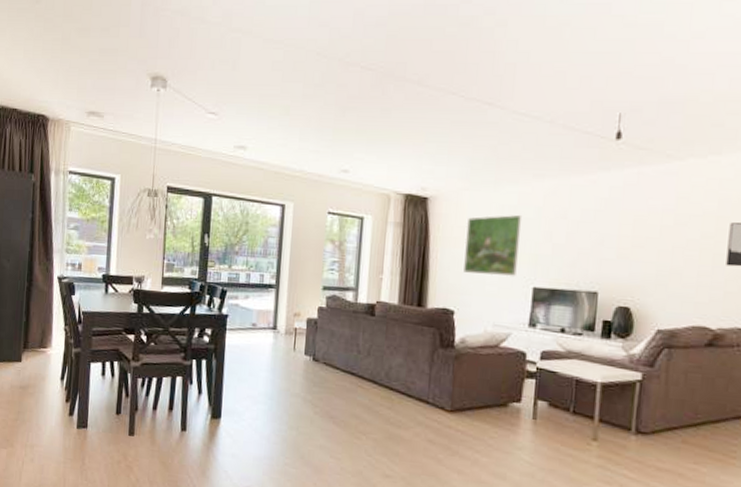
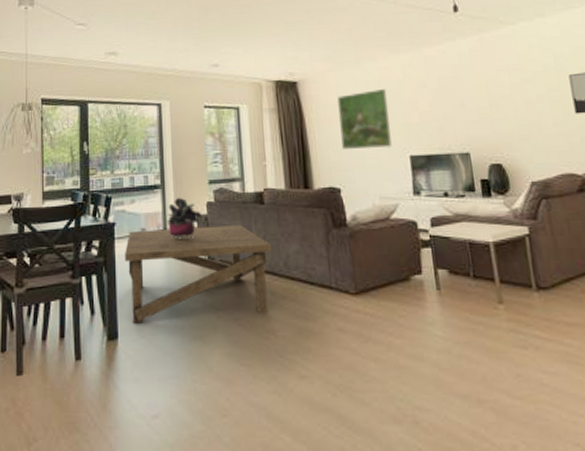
coffee table: none [234,324,375,416] -> present [125,225,271,324]
potted plant: none [277,298,313,339] -> present [166,197,203,239]

